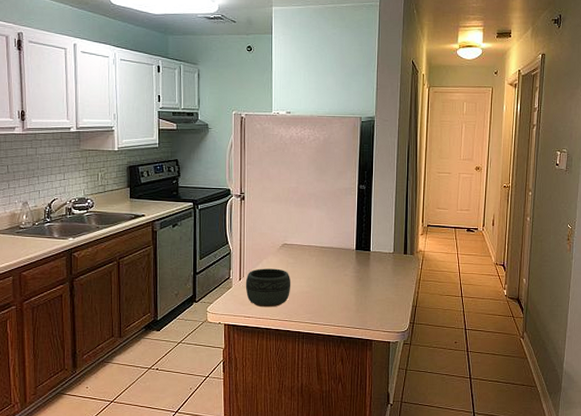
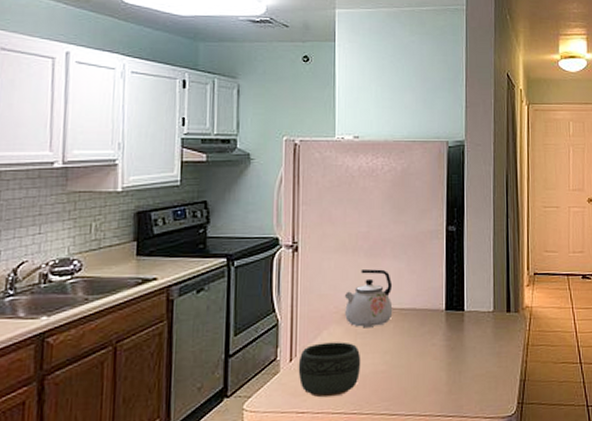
kettle: none [279,216,315,259] -> present [344,269,393,327]

